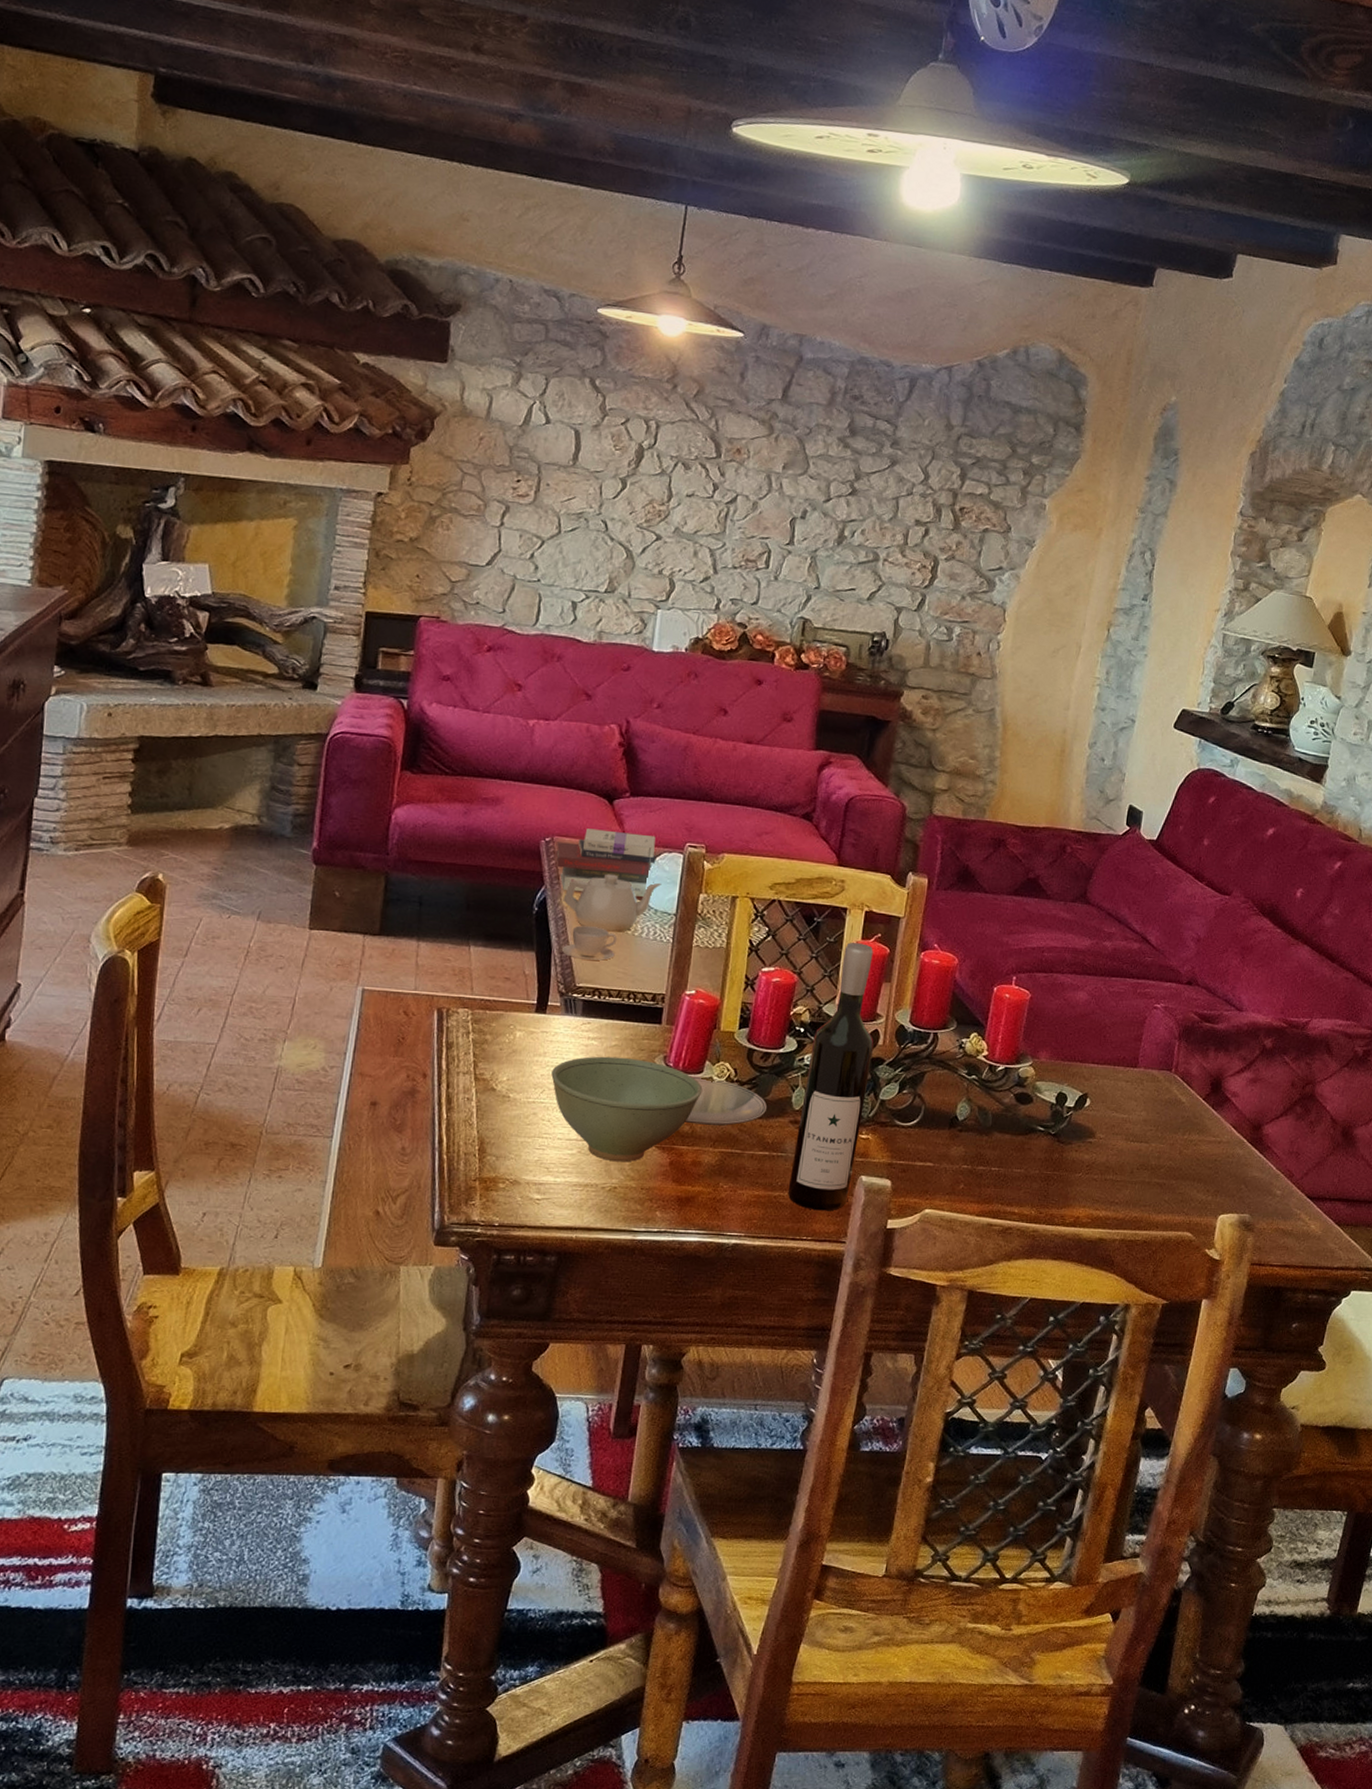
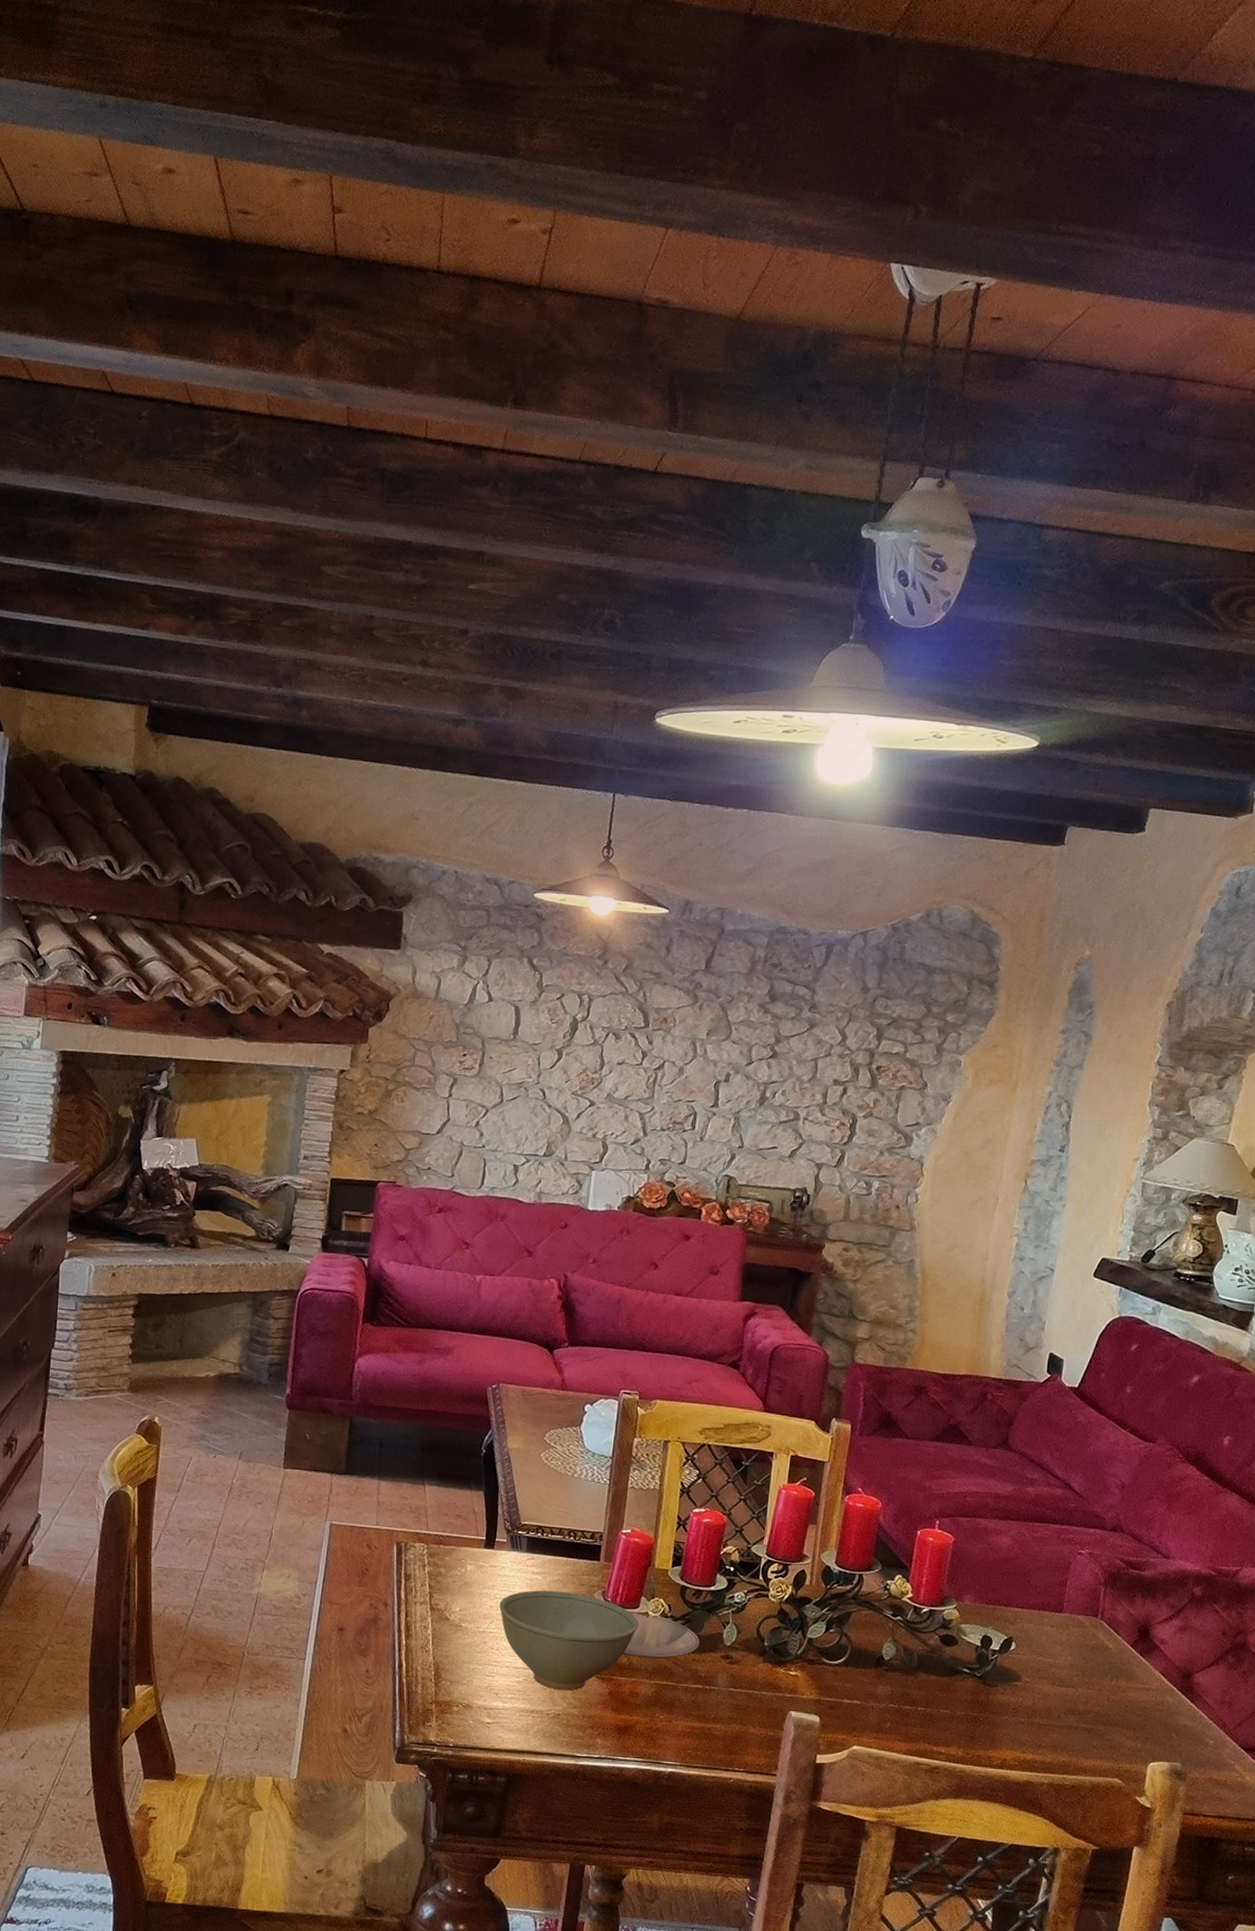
books: present [555,828,656,900] -> none [501,1376,593,1444]
teacup: present [561,926,618,961] -> none [507,1467,559,1501]
teapot: present [563,874,662,932] -> none [508,1418,599,1473]
bottle: present [787,943,874,1211] -> none [720,1486,801,1744]

